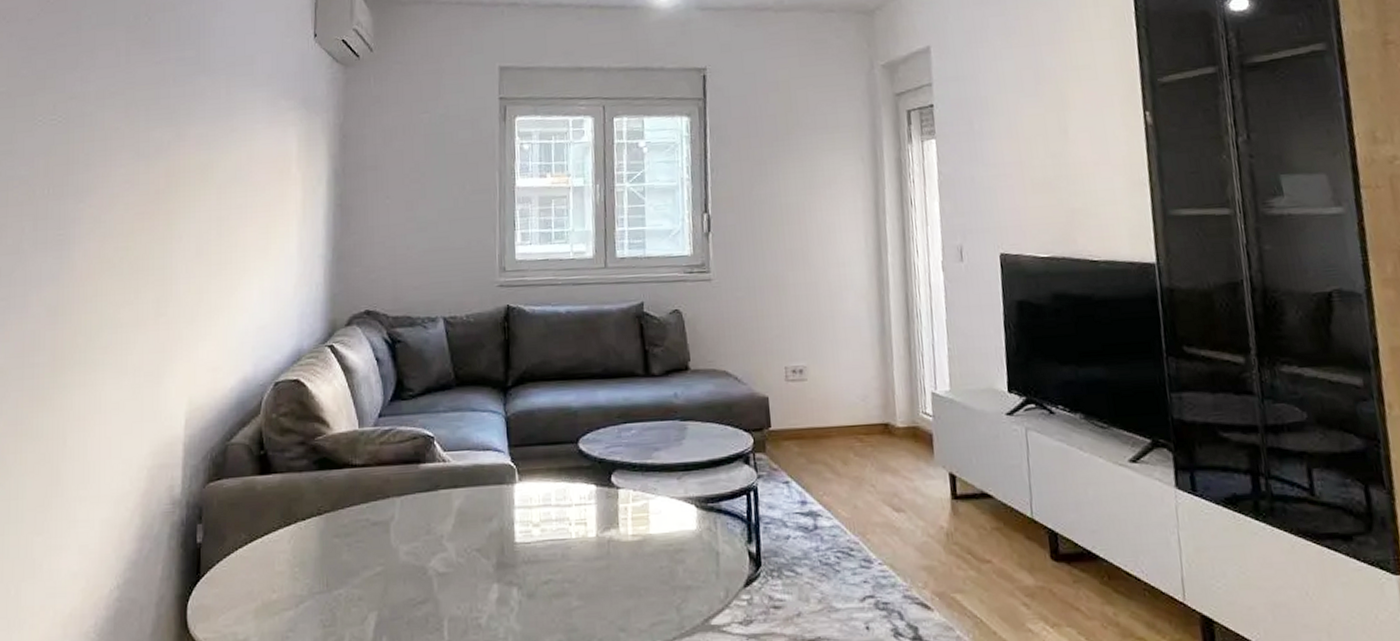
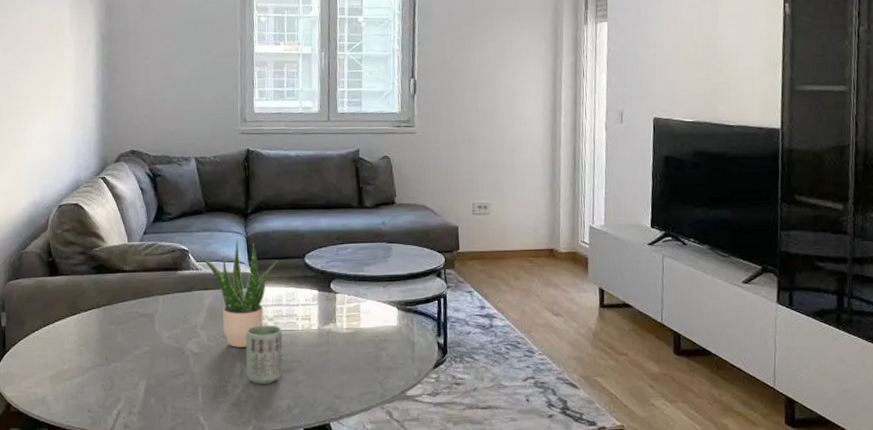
potted plant: none [446,420,546,564] -> present [198,239,278,348]
cup: none [504,532,551,614] -> present [245,325,283,384]

